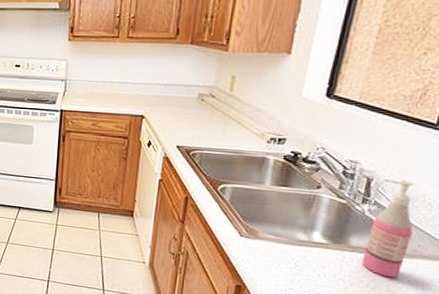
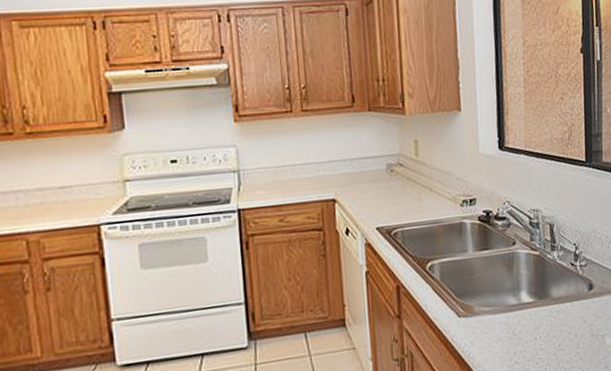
soap dispenser: present [362,178,414,278] -> none [561,219,597,322]

